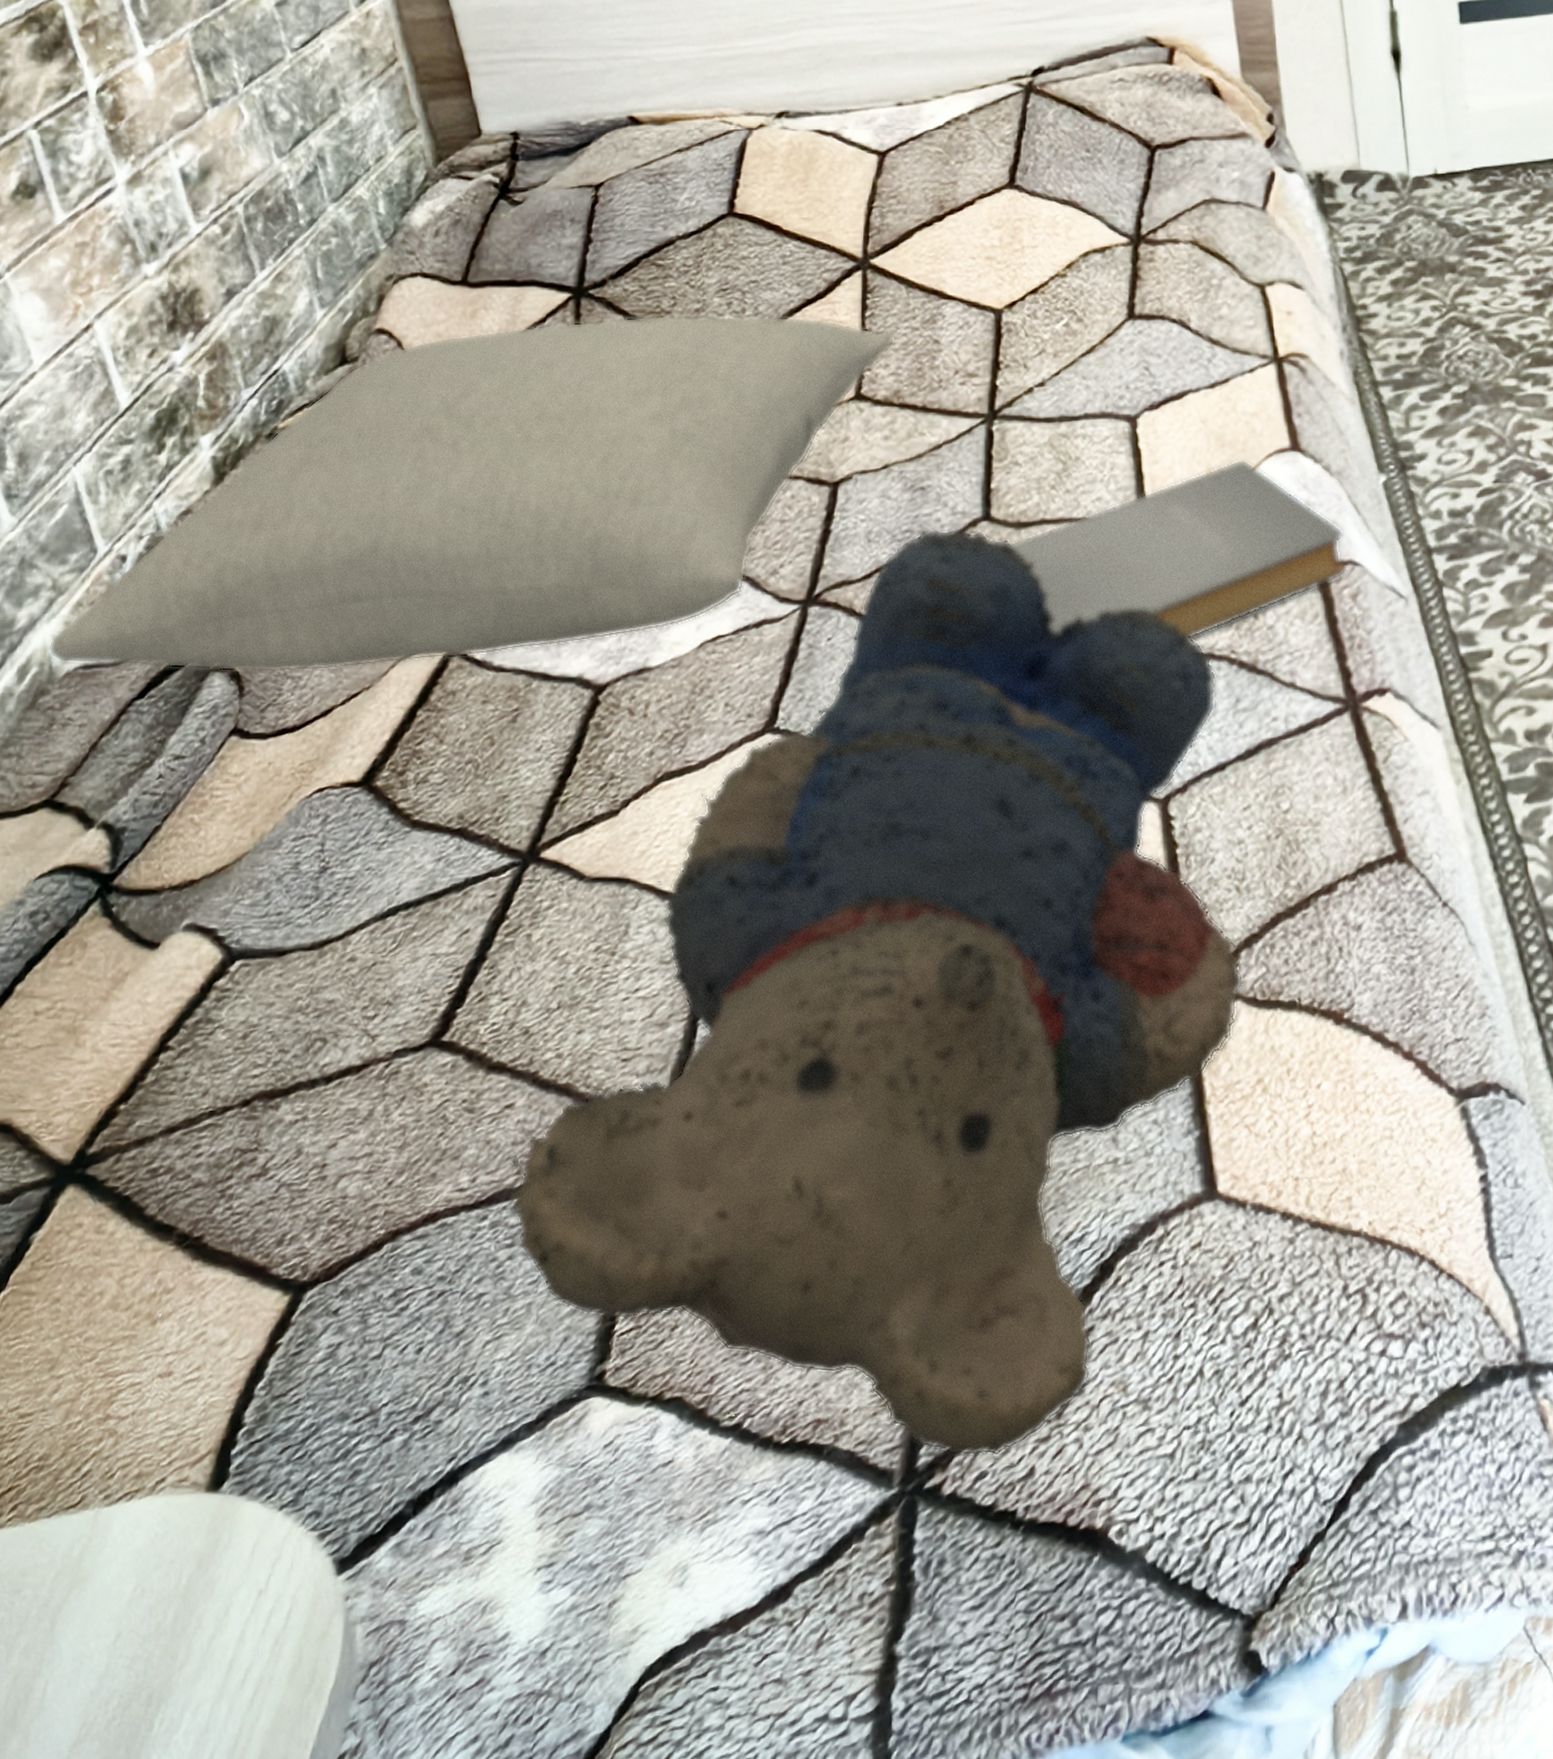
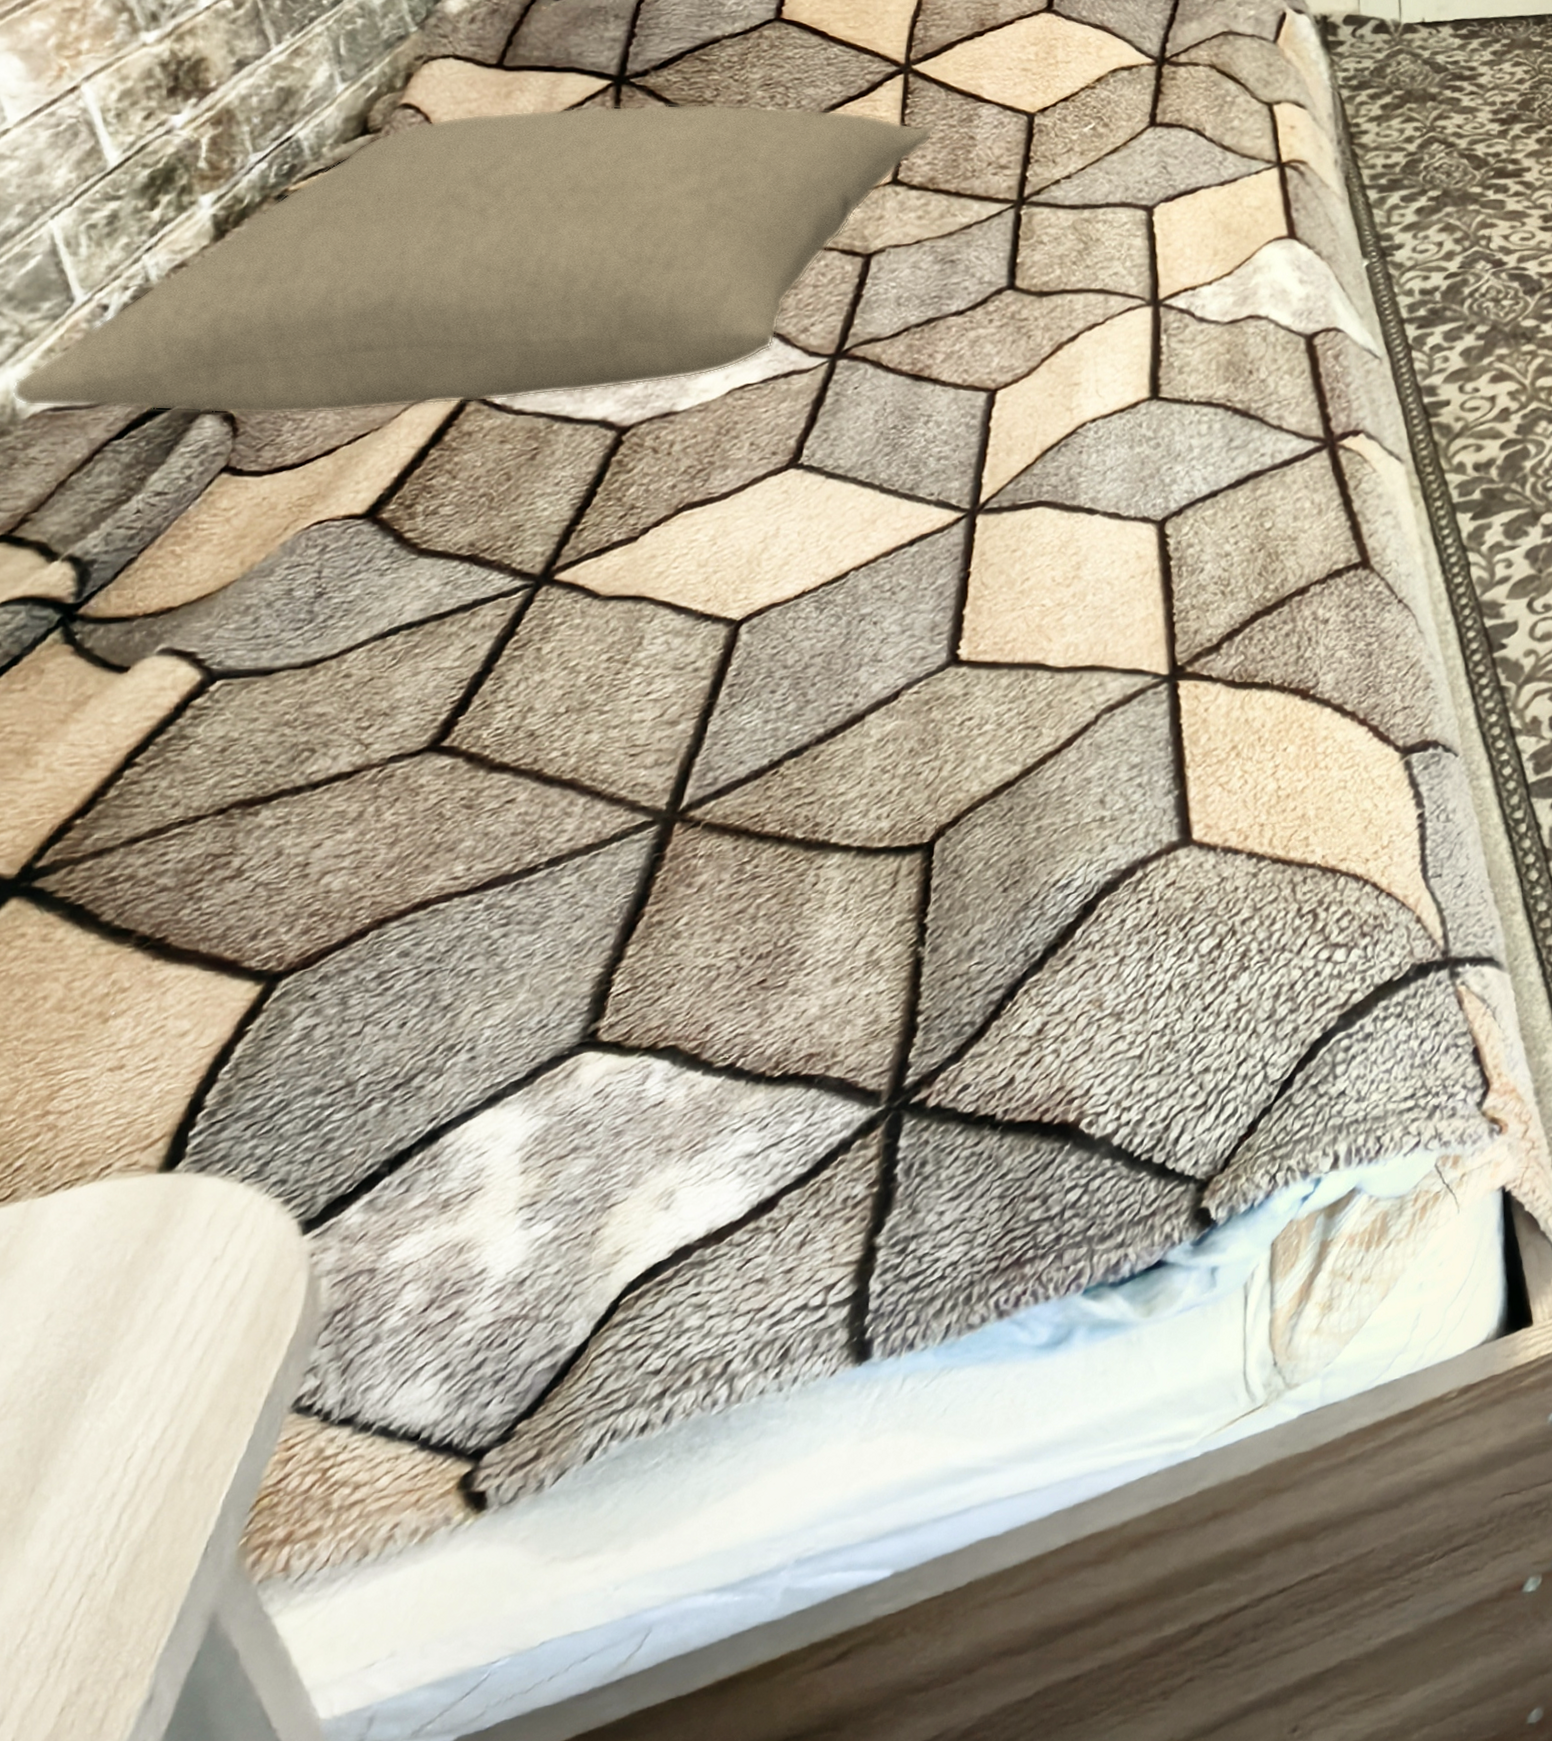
teddy bear: present [509,526,1244,1457] -> none [507,294,1225,1073]
book: present [1011,458,1347,639] -> none [1032,243,1332,390]

